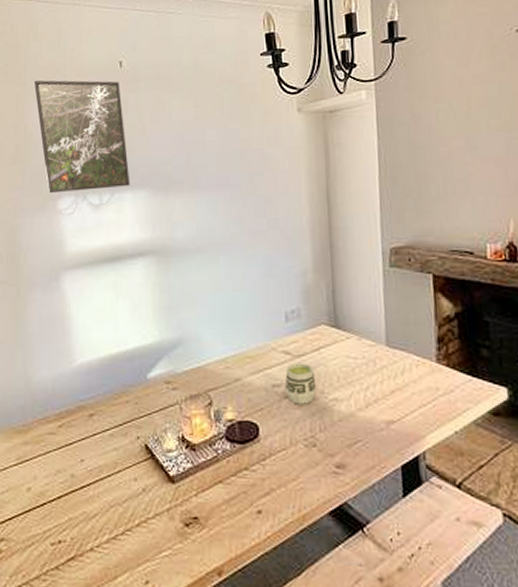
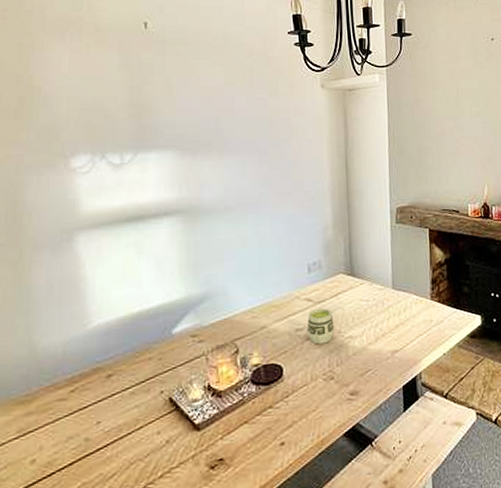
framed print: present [34,80,130,194] -> none [41,30,155,151]

